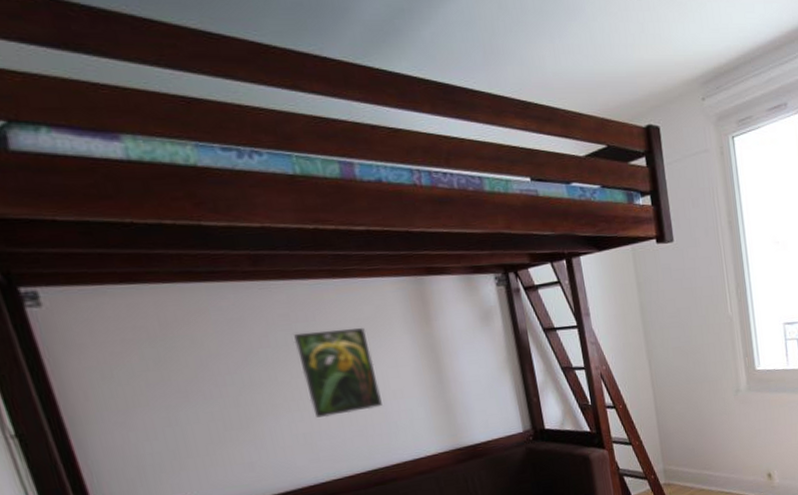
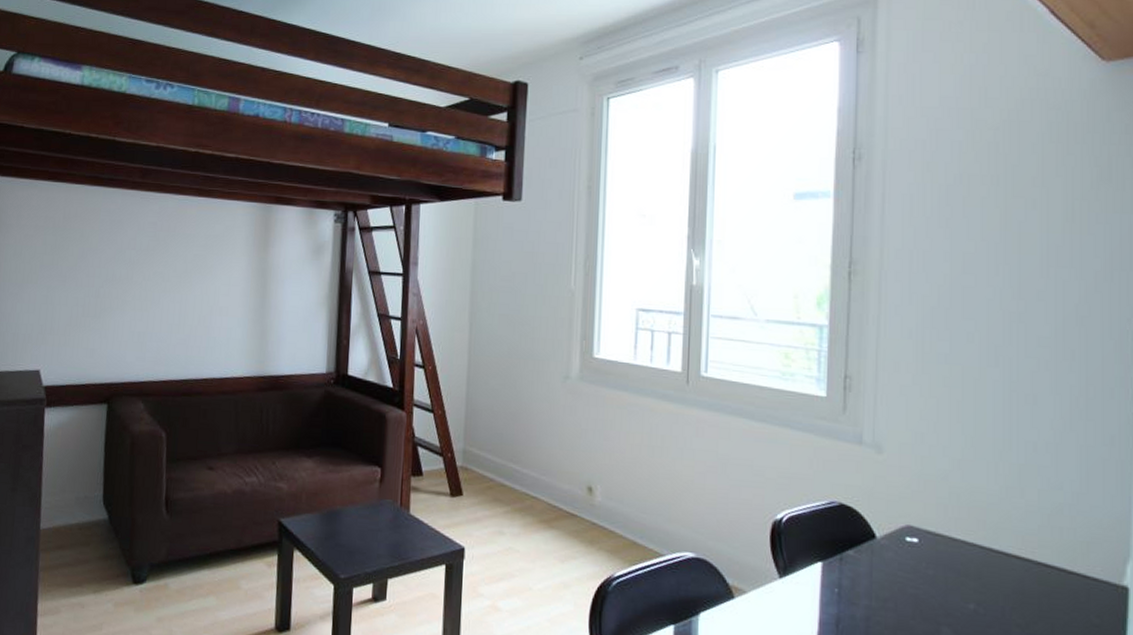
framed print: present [294,328,382,418] -> none [152,240,212,321]

